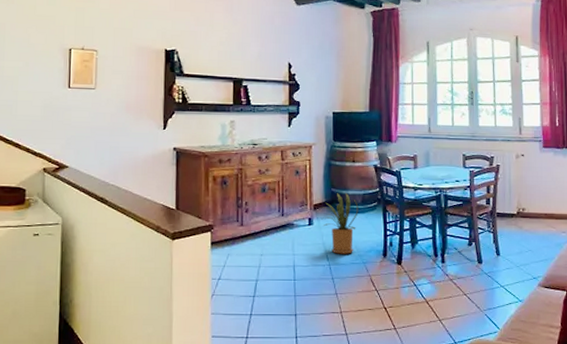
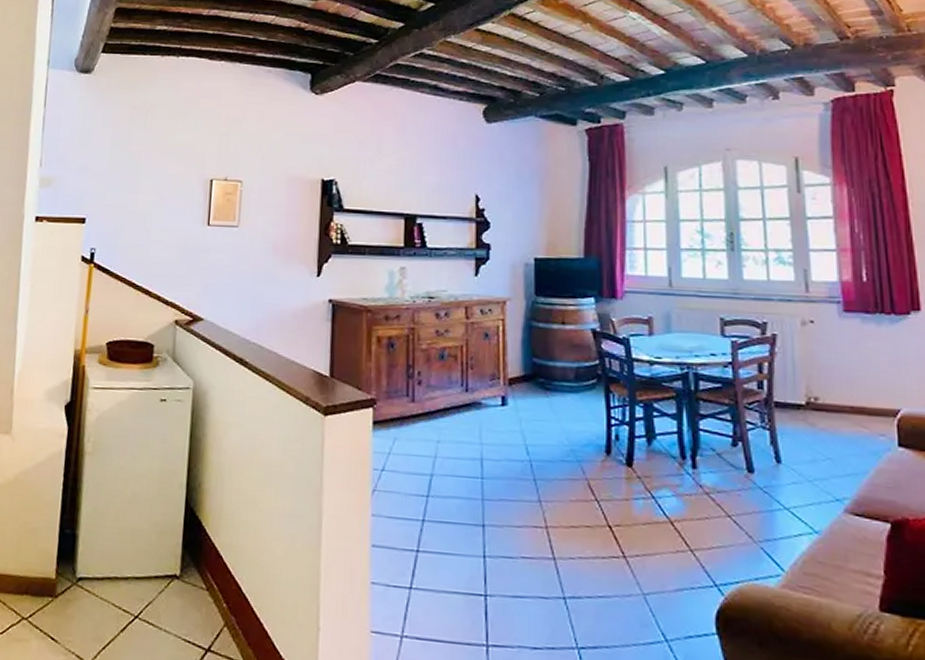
house plant: present [321,193,359,254] -> none [519,364,571,448]

